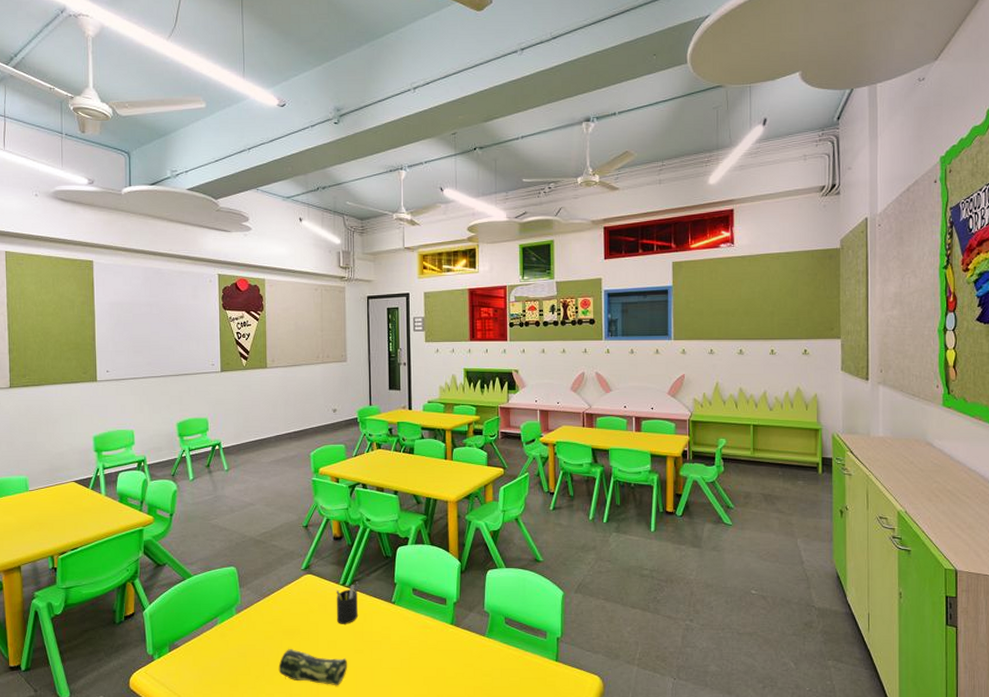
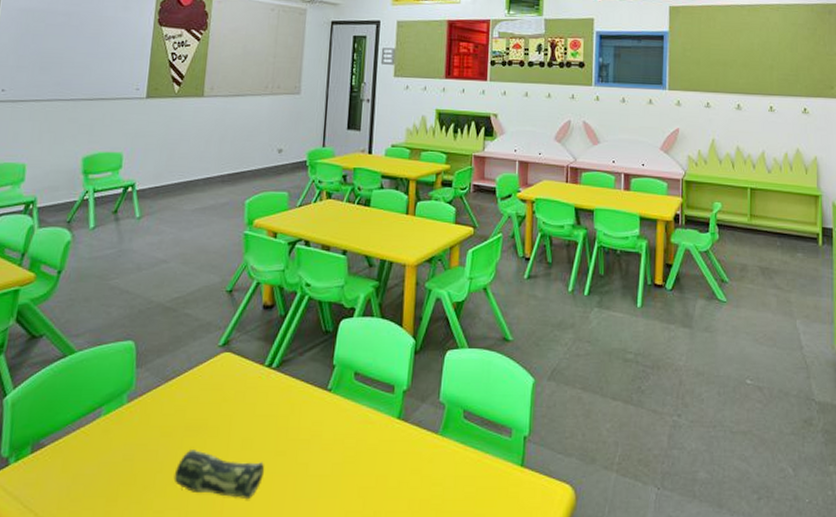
pen holder: present [336,581,360,624] -> none [256,362,289,418]

